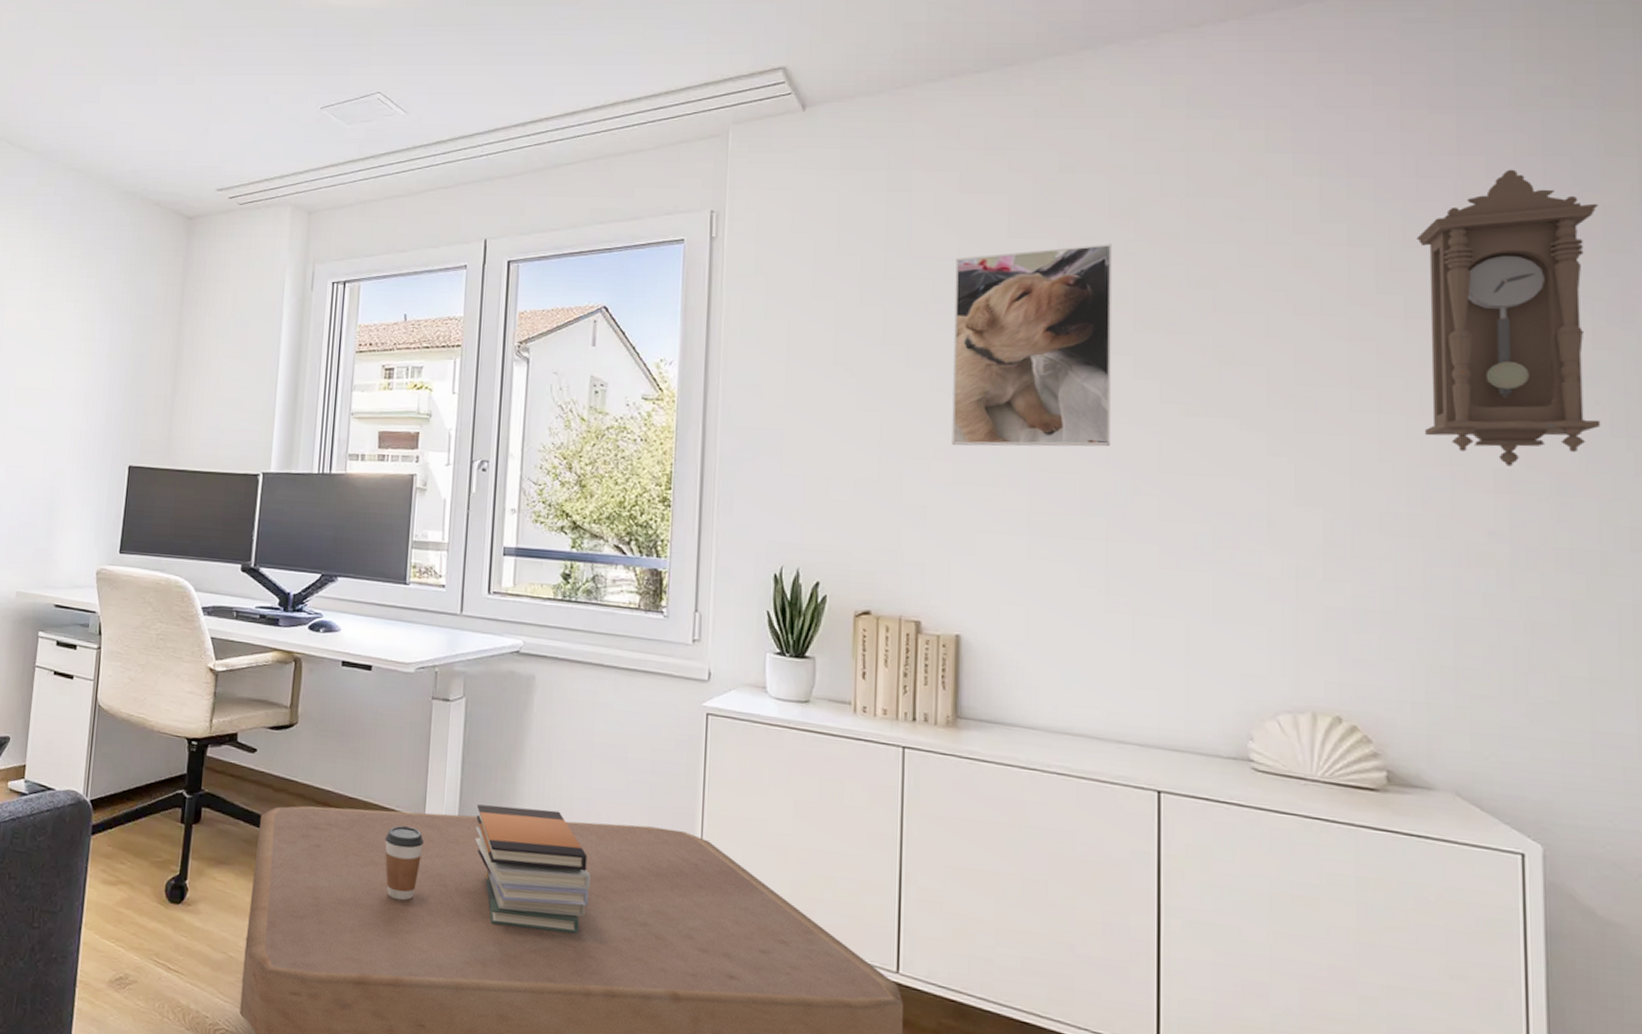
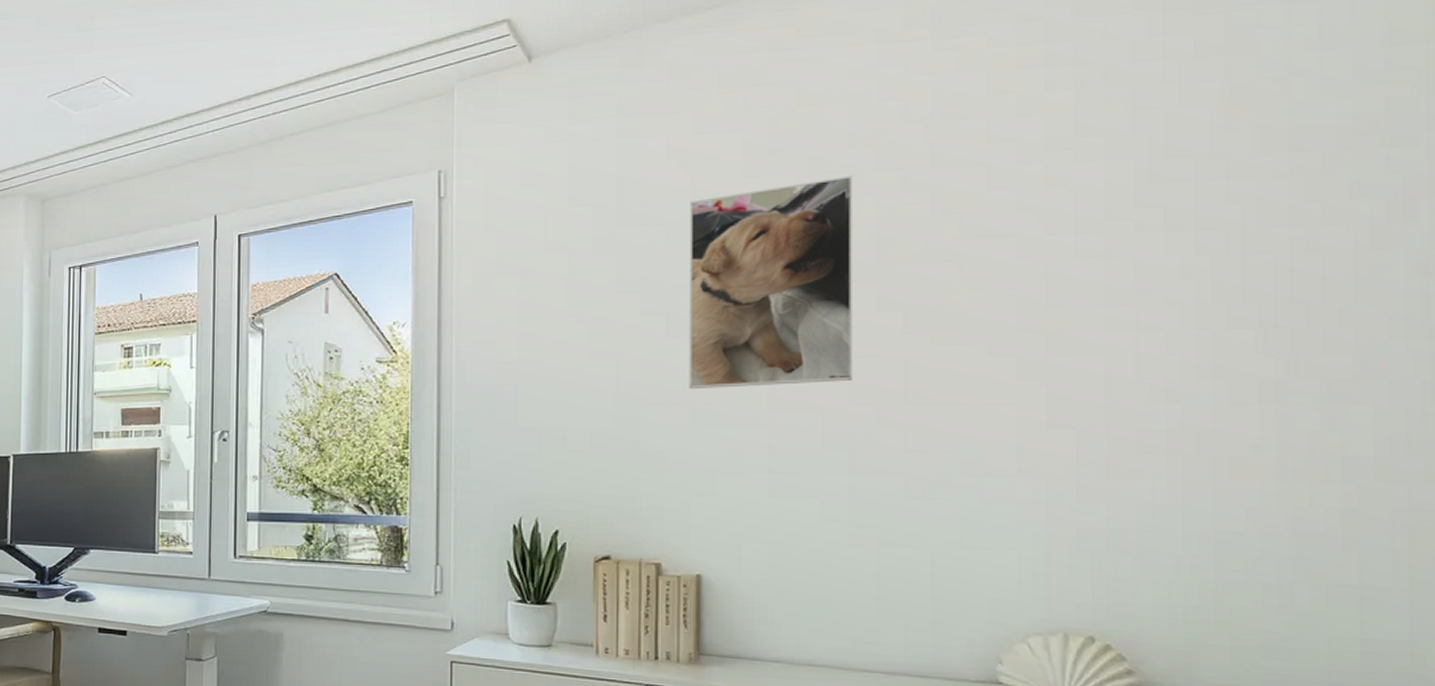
pendulum clock: present [1416,169,1601,467] -> none [1179,66,1381,377]

